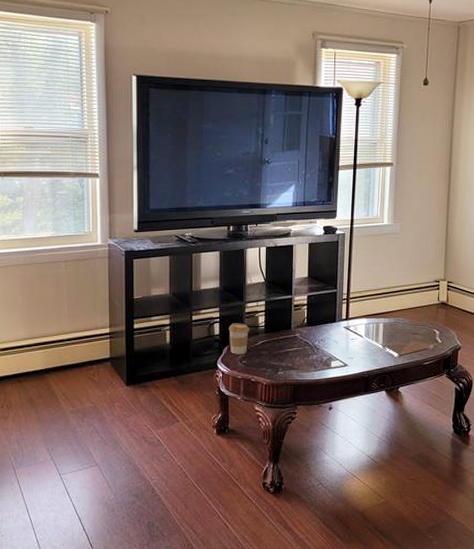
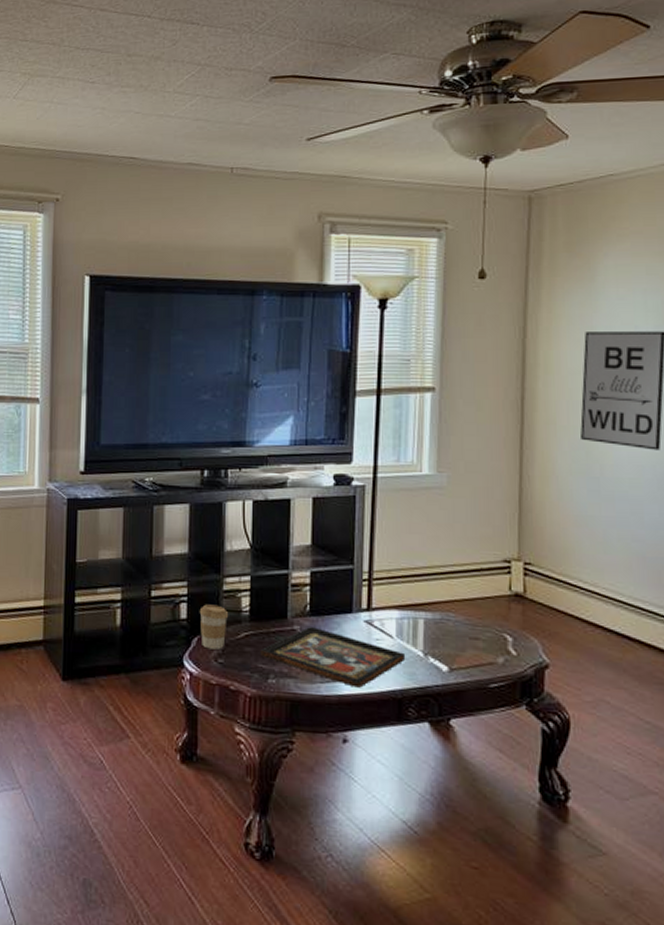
decorative tray: none [272,334,371,372] -> present [259,627,406,688]

